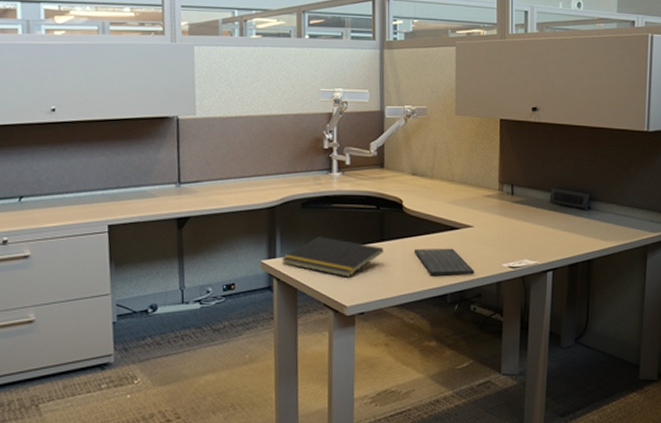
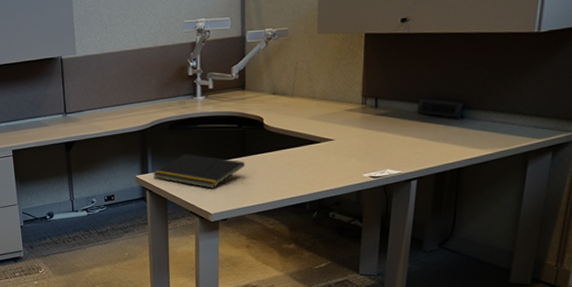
keyboard: present [414,248,475,276] -> none [274,160,335,186]

